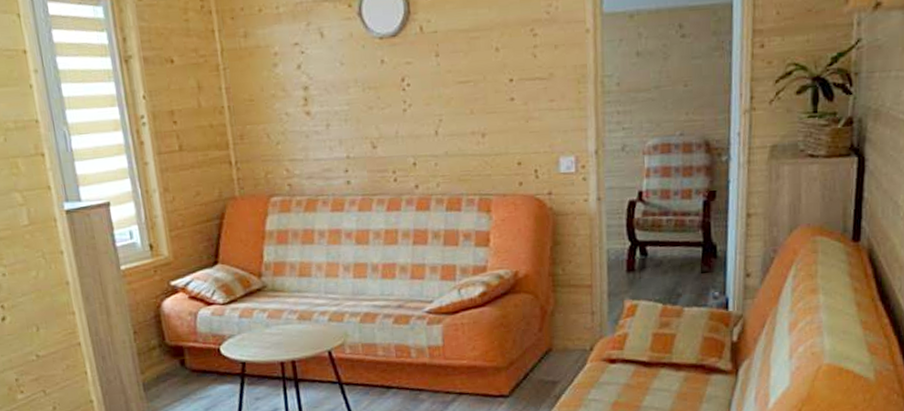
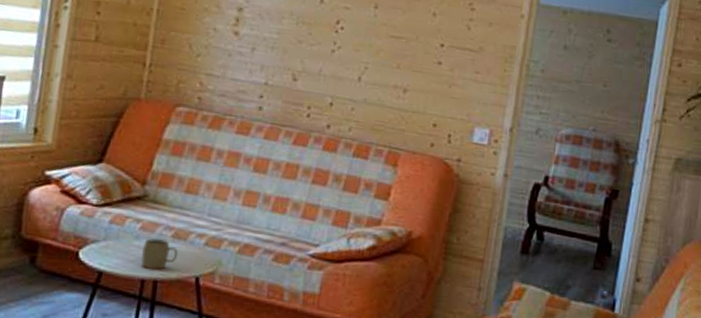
mug: none [274,323,307,352] -> present [141,238,178,270]

